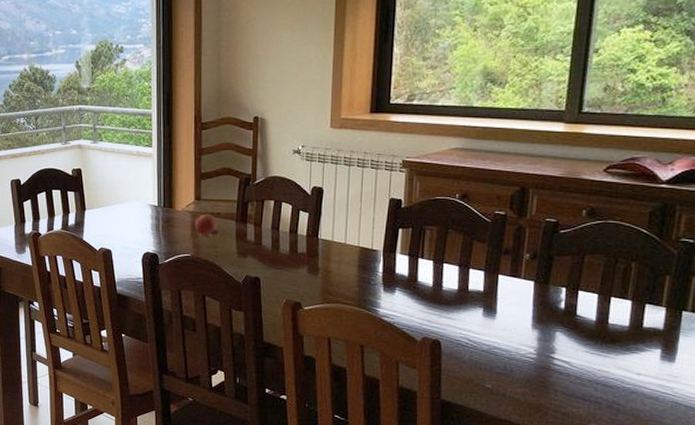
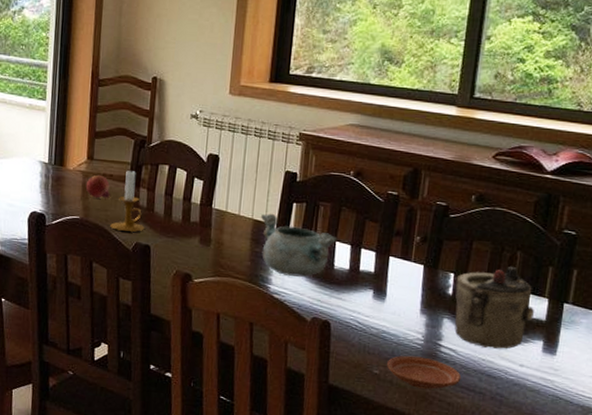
candlestick: none [220,208,254,266] -> present [110,171,145,233]
decorative bowl: none [367,240,445,299] -> present [261,213,338,277]
plate: none [499,369,576,401] -> present [387,355,462,389]
teapot: none [568,277,652,359] -> present [454,266,535,349]

